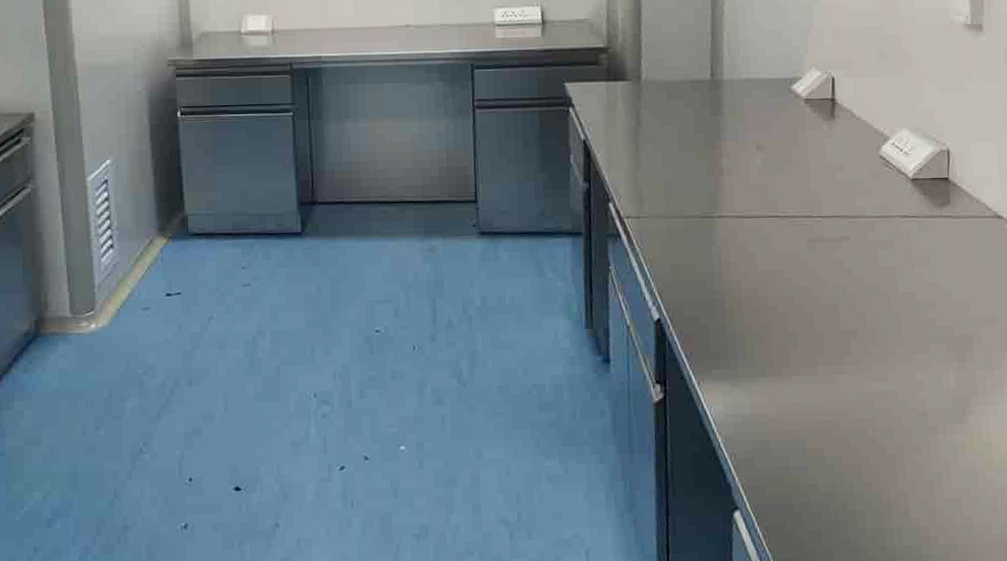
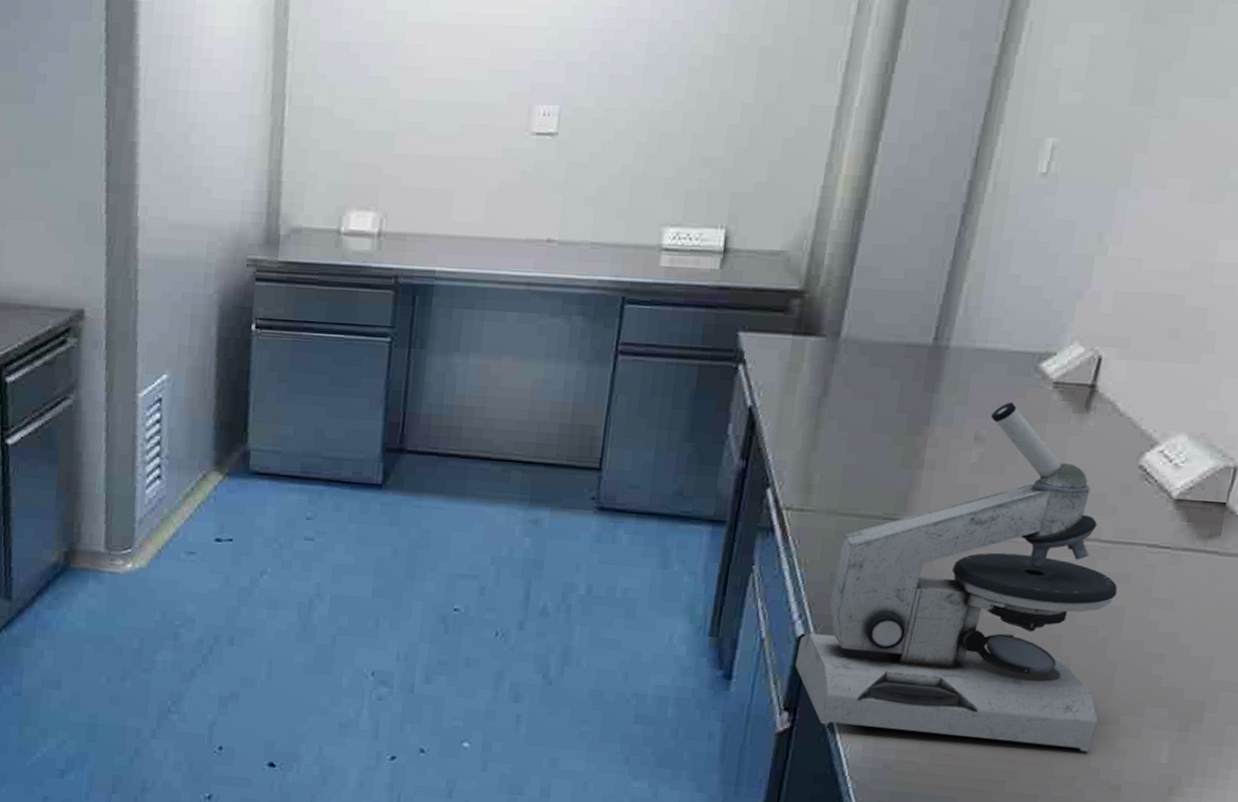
microscope: none [657,117,897,392] -> present [795,402,1118,752]

